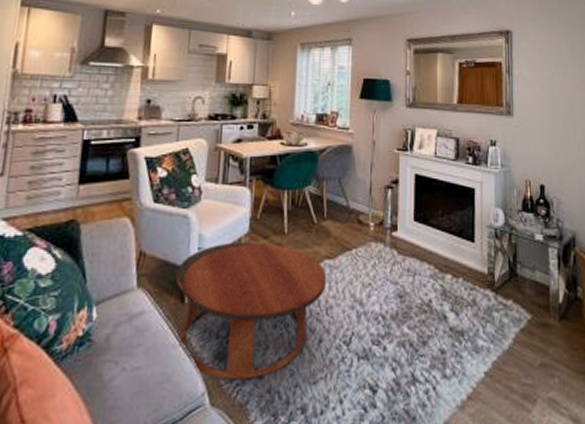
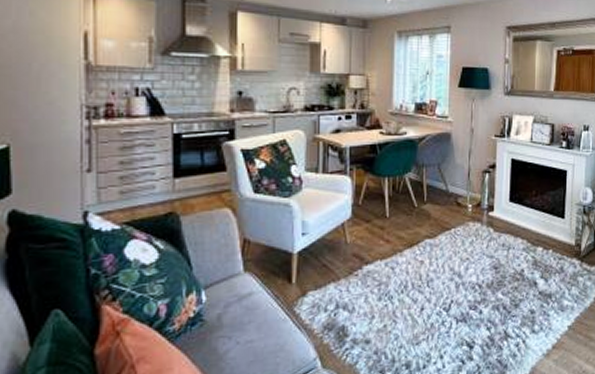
coffee table: present [175,242,327,381] -> none [282,226,428,346]

